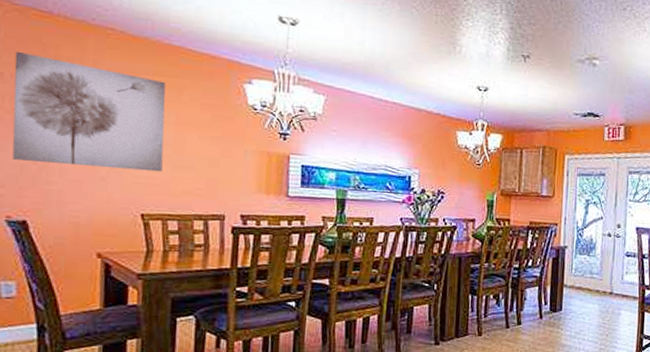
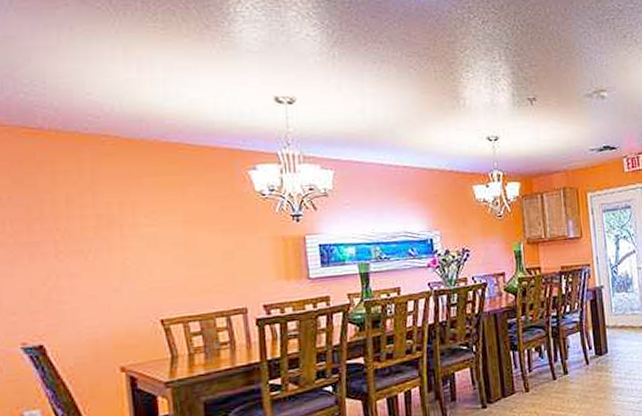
wall art: present [12,51,166,172] -> none [10,172,176,284]

